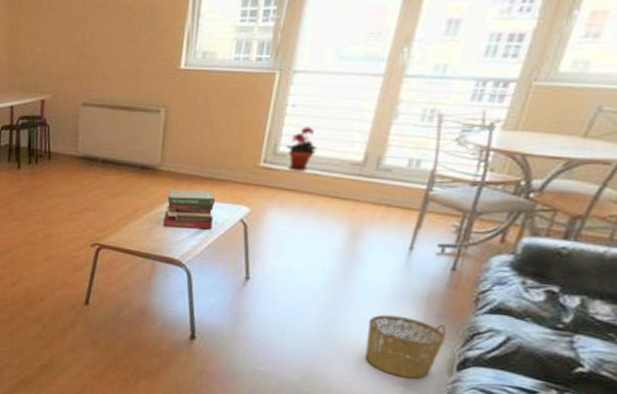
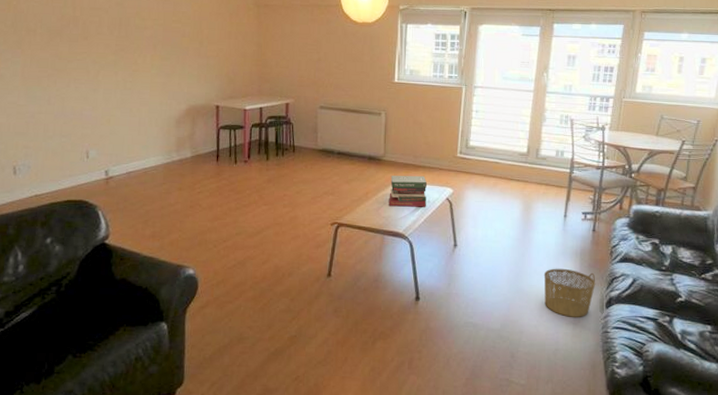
potted plant: present [286,126,317,172] -> none [474,127,495,160]

